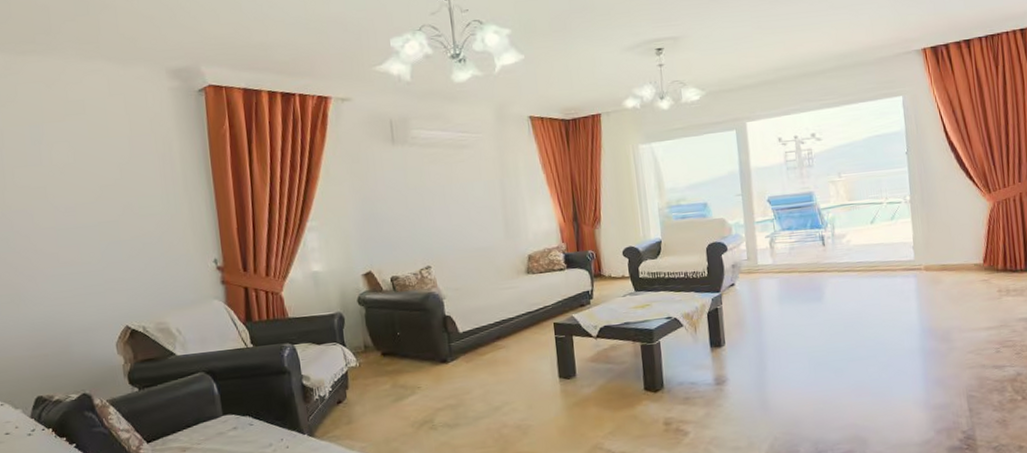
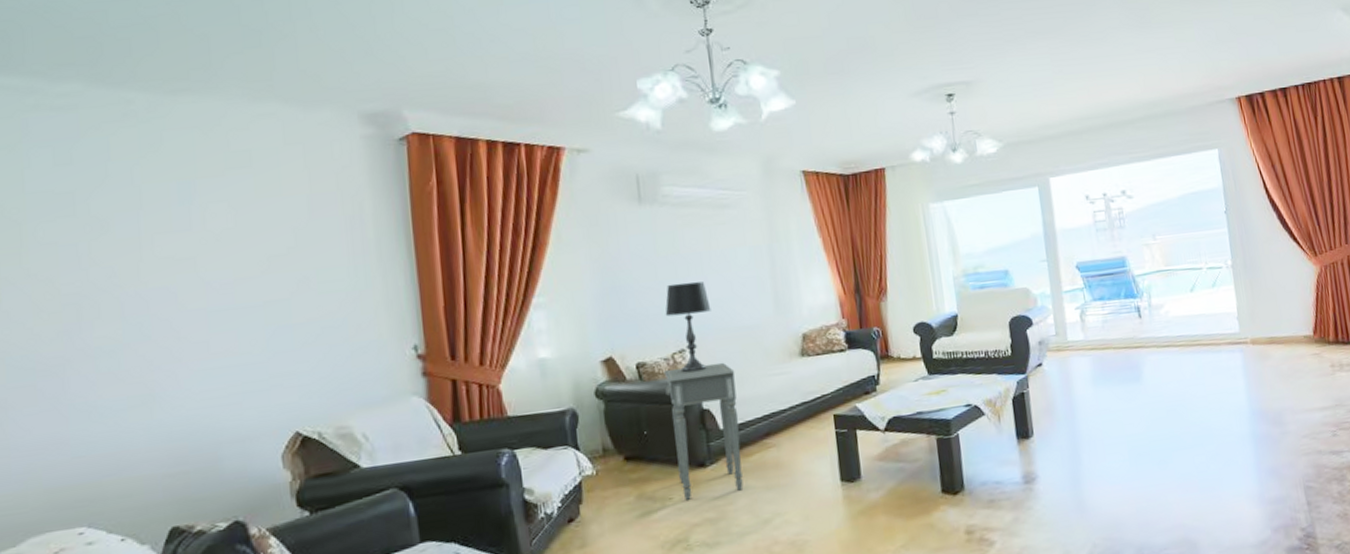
side table: none [413,277,479,389] -> present [663,362,744,500]
table lamp: none [414,210,452,286] -> present [665,282,711,373]

